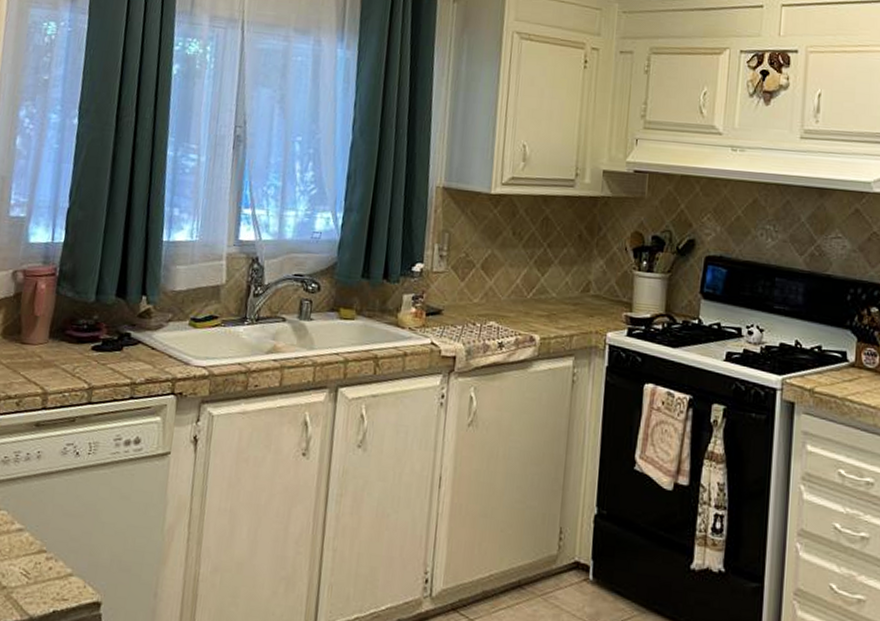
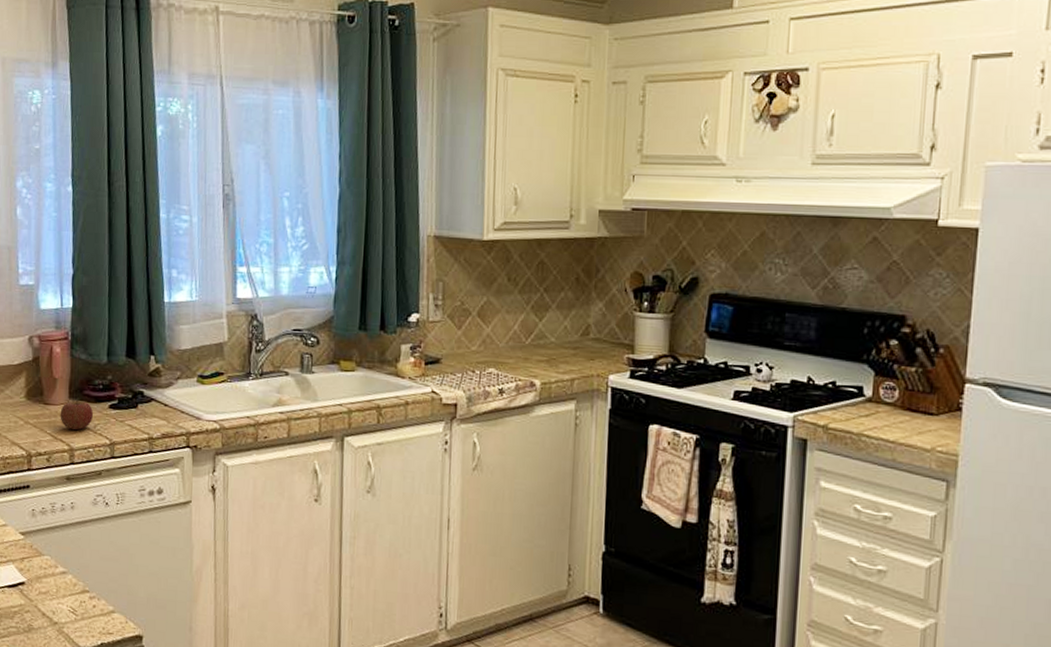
apple: none [36,339,74,373] -> present [60,399,94,431]

